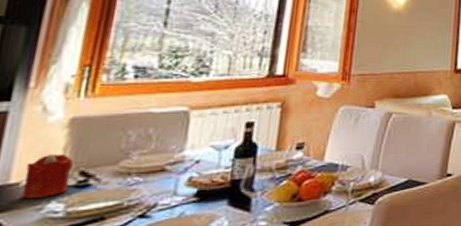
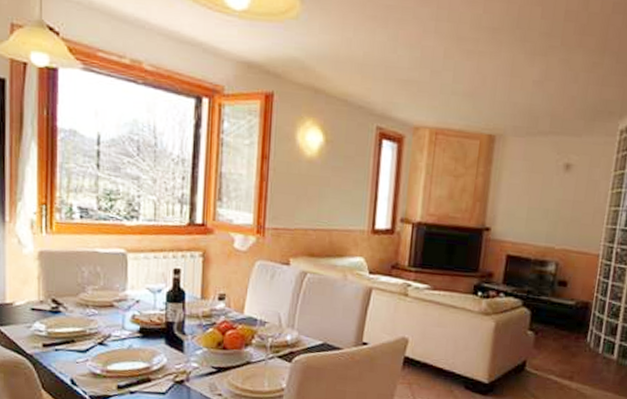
candle: present [21,153,73,200] -> none [15,281,46,318]

